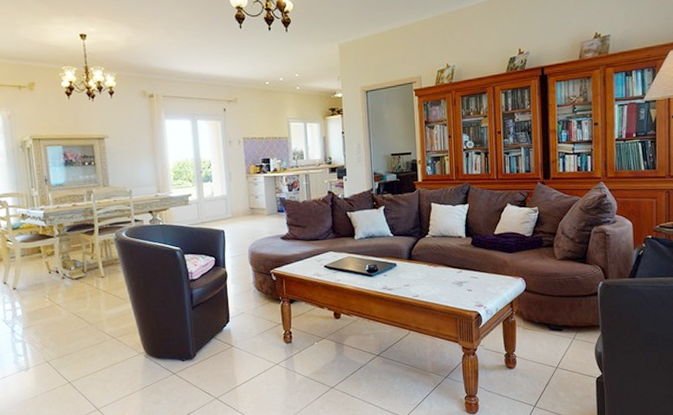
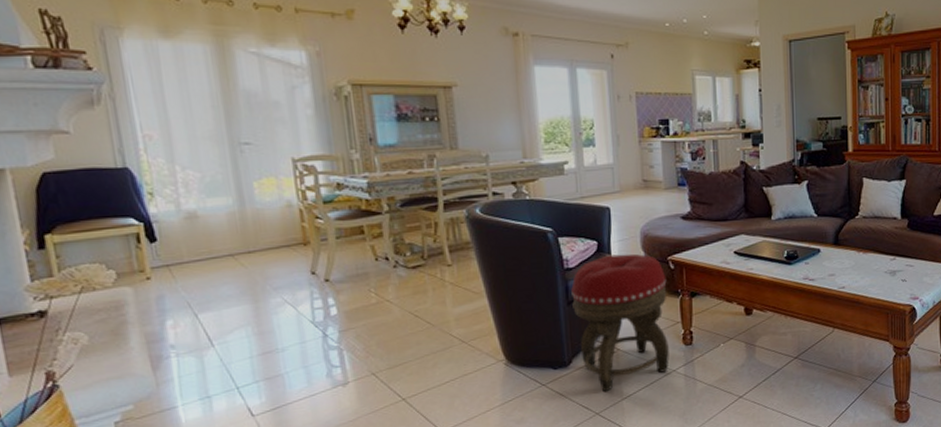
footstool: none [195,267,273,381] -> present [571,253,669,392]

